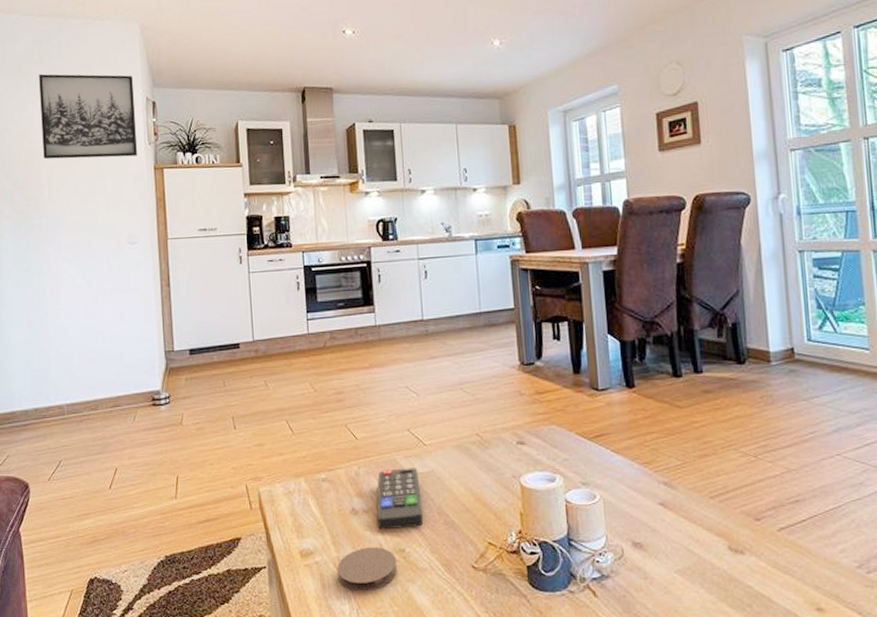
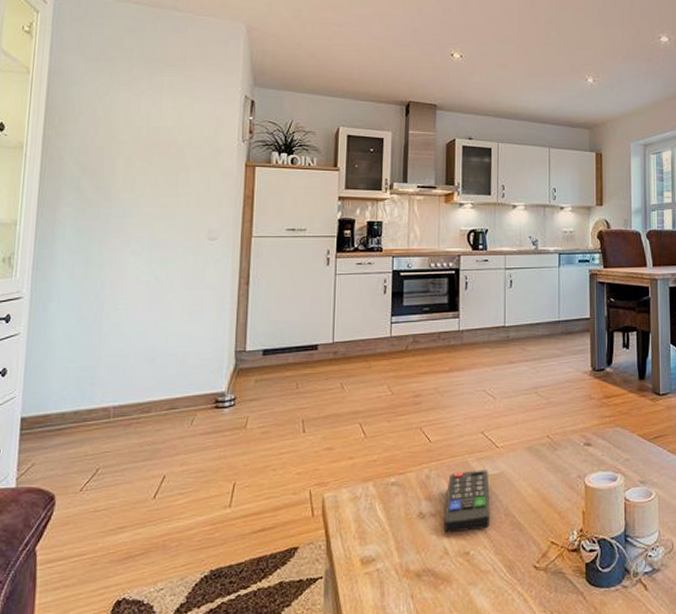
wall art: present [39,74,138,160] -> none [122,61,232,152]
coaster: present [337,547,397,591] -> none [398,551,460,598]

